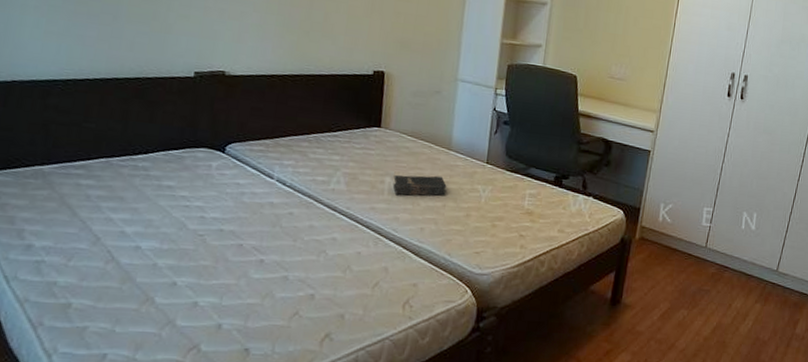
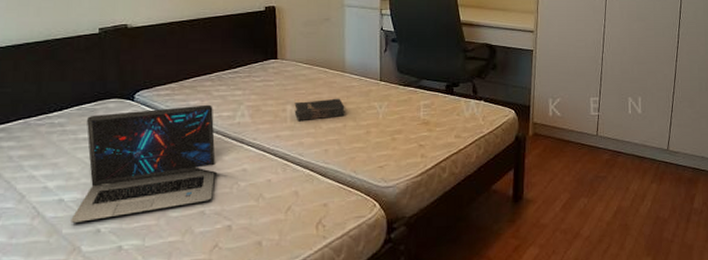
laptop: none [146,162,308,273] -> present [71,104,216,223]

